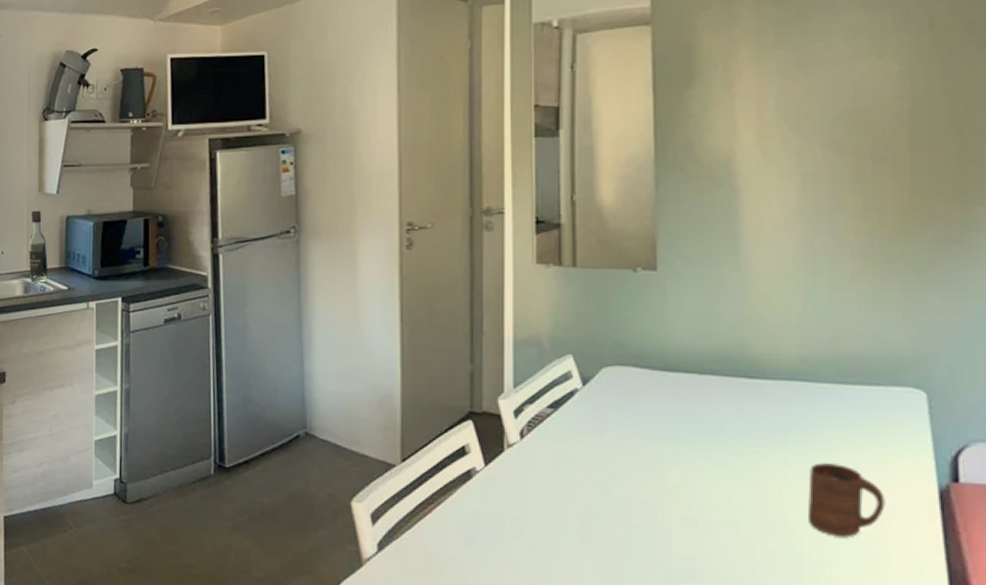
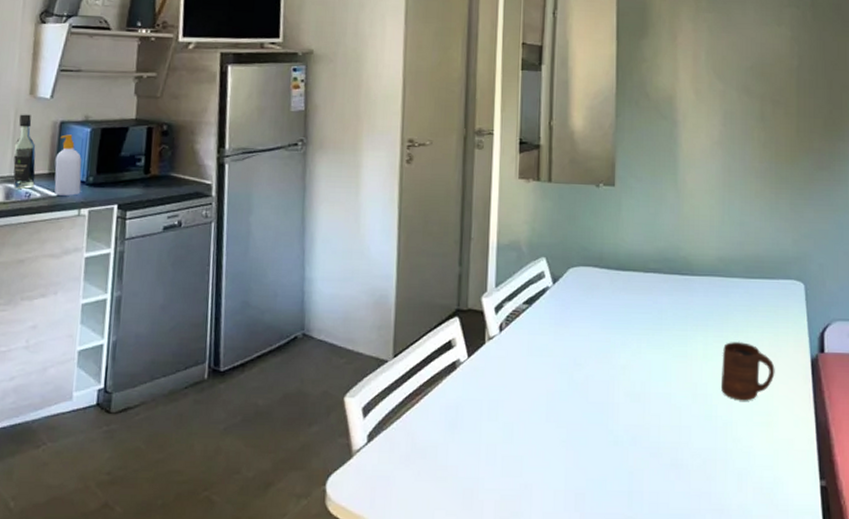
soap bottle: none [64,229,88,289] -> present [54,134,82,196]

